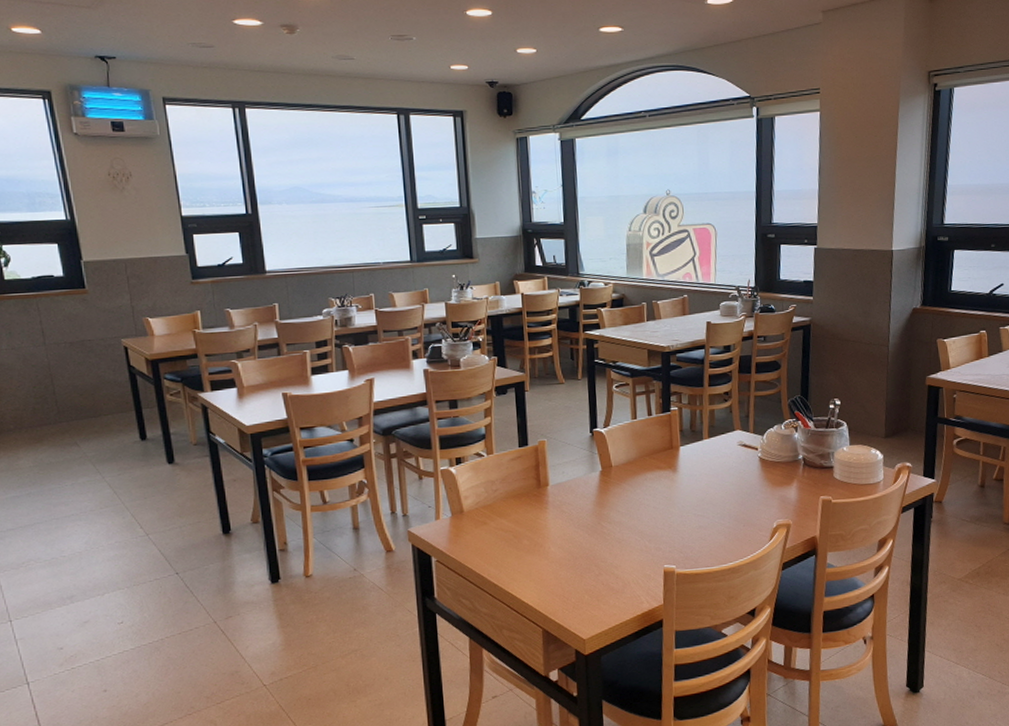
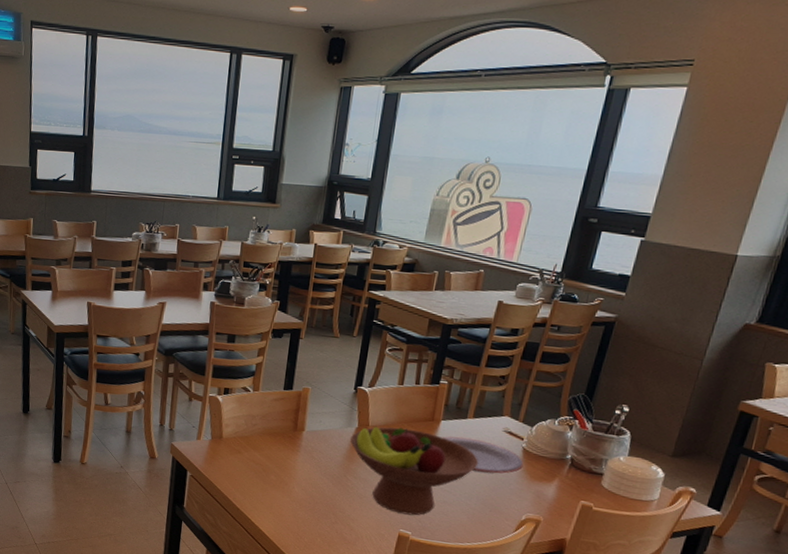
fruit bowl: none [597,461,723,549] -> present [350,426,479,516]
plate: none [685,458,763,491] -> present [443,436,524,474]

